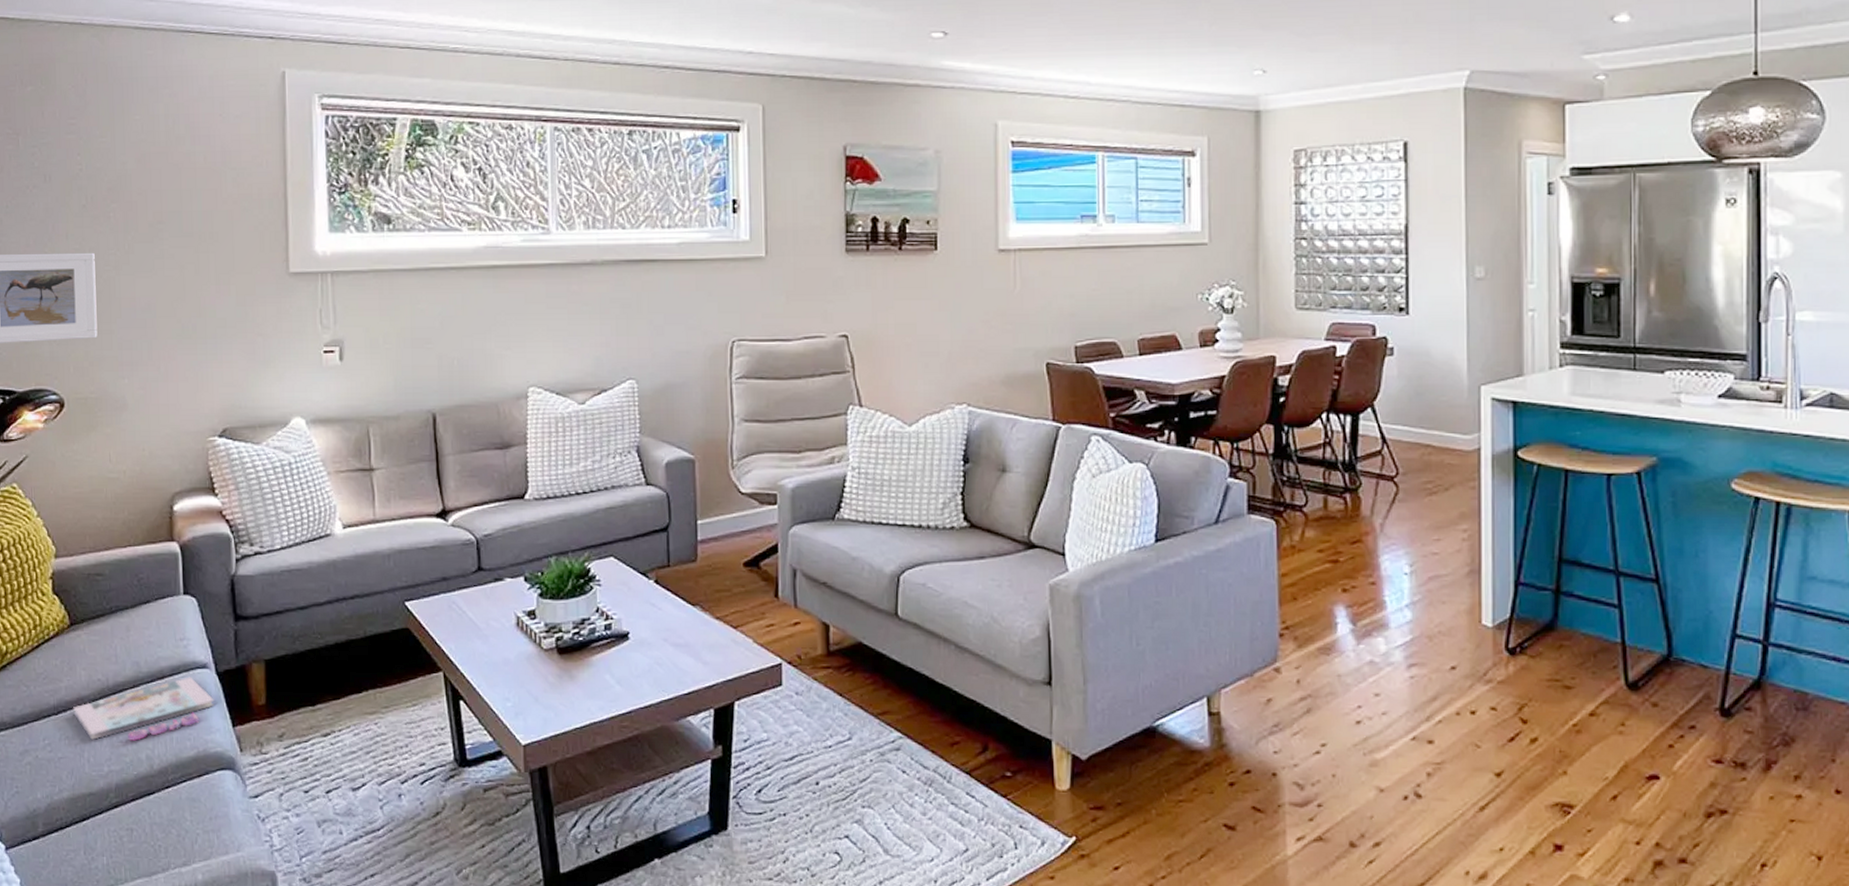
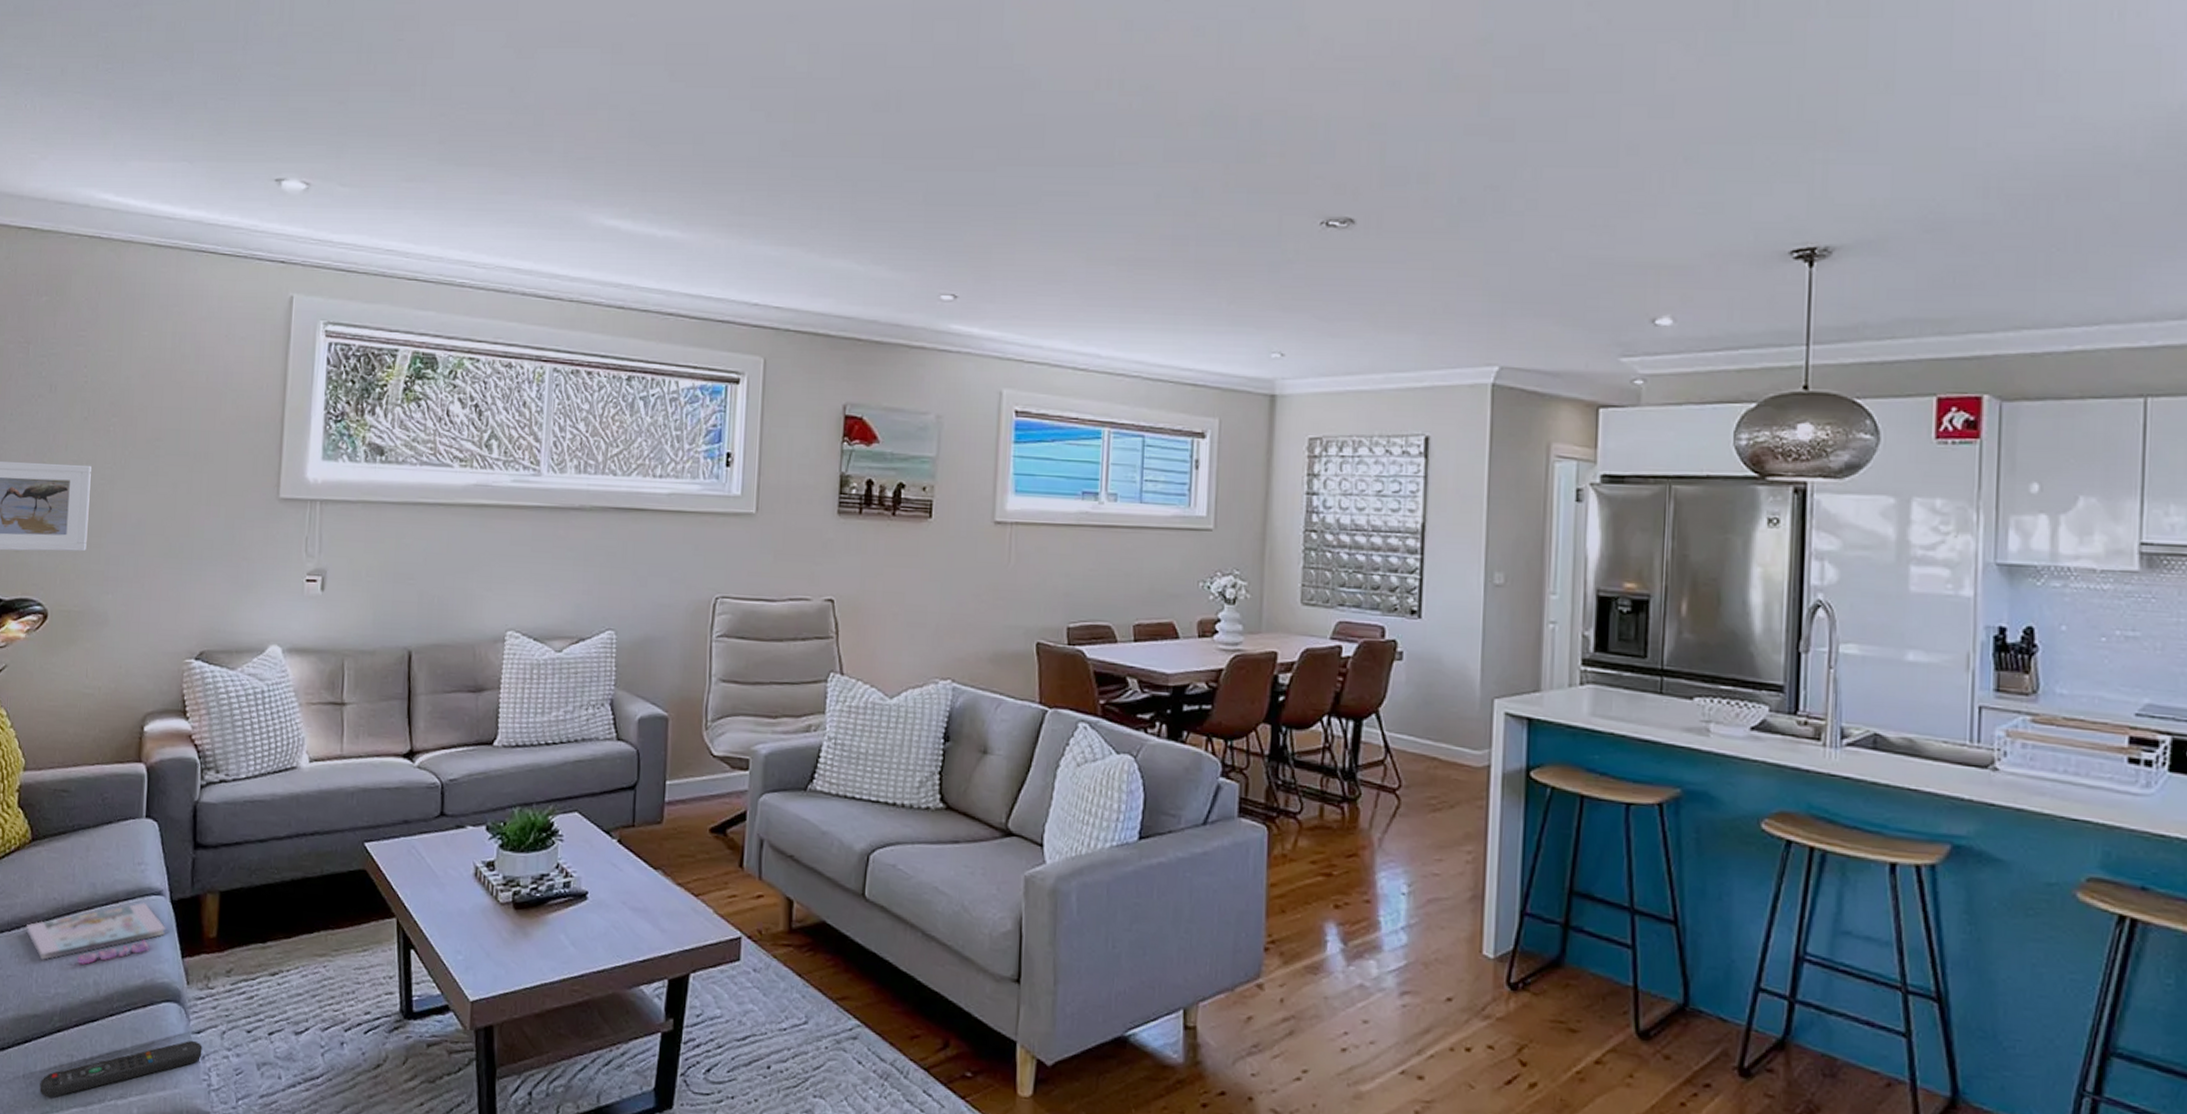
remote control: none [102,805,262,872] -> present [39,1041,202,1098]

